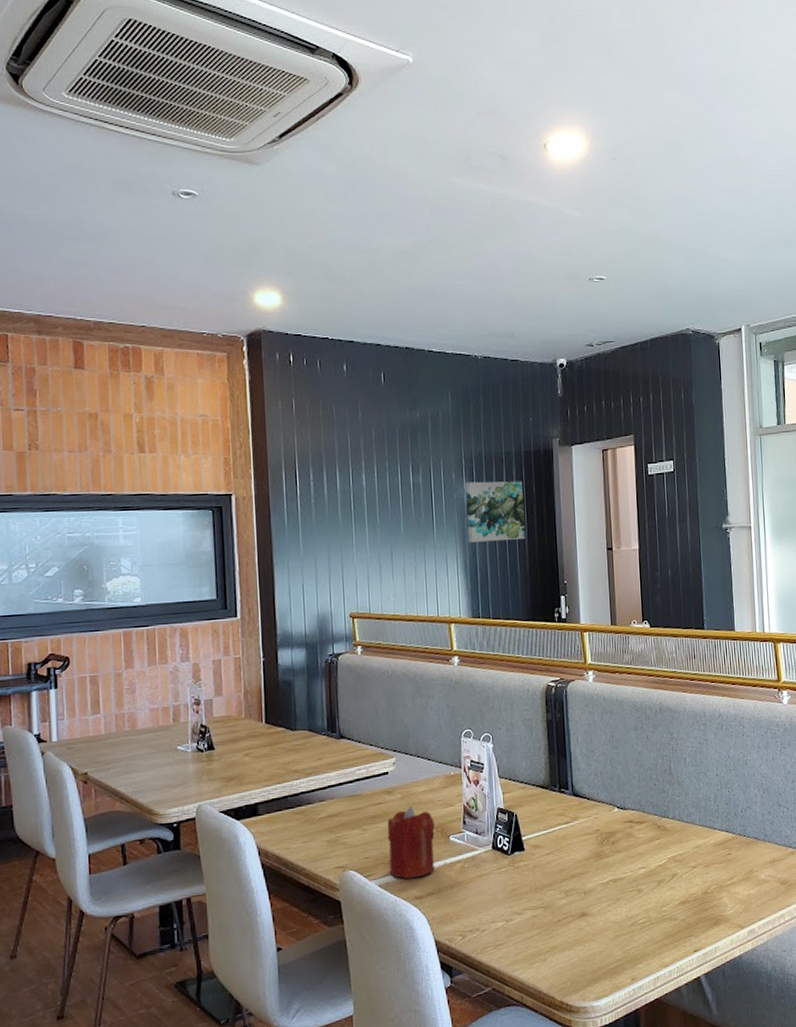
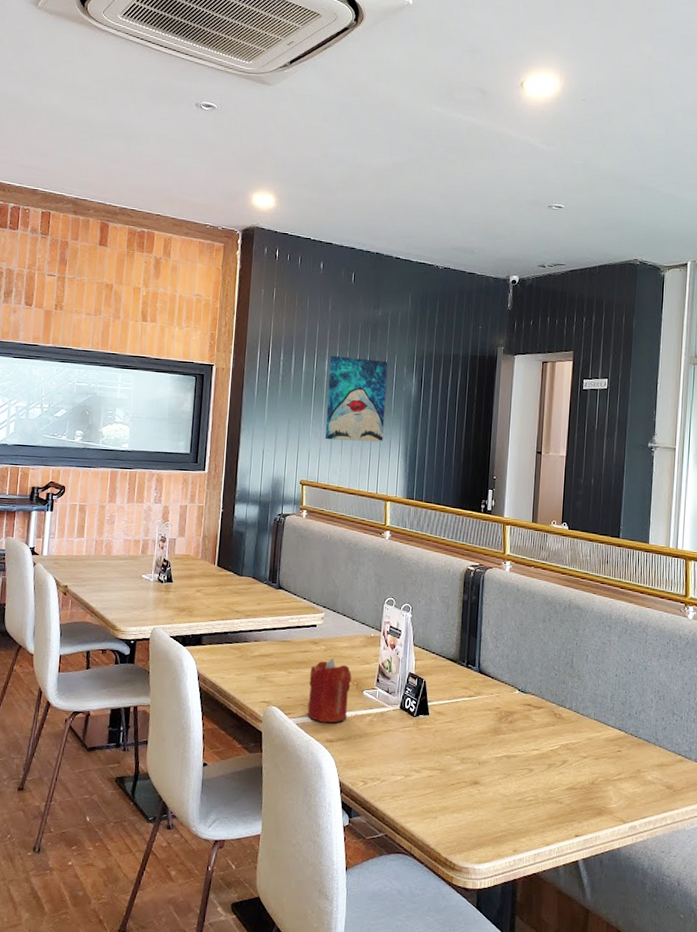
wall art: none [367,468,438,564] -> present [325,355,388,442]
wall art: present [465,481,525,543] -> none [411,377,466,434]

